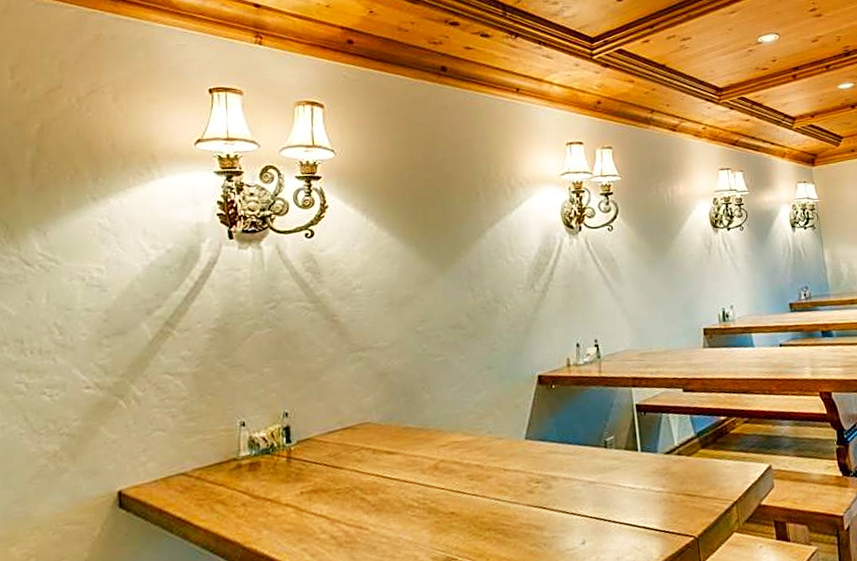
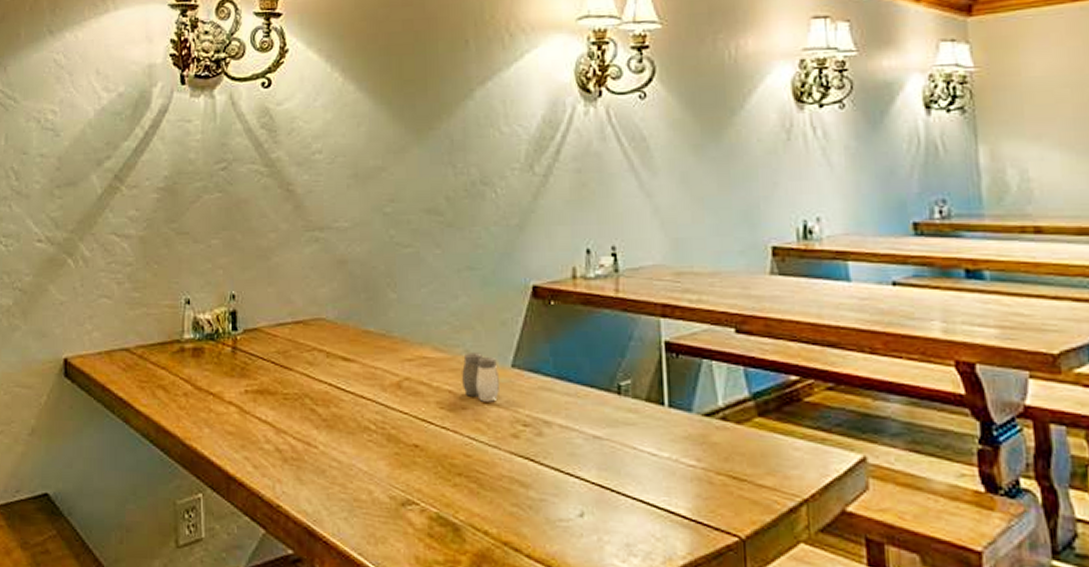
salt and pepper shaker: none [487,432,517,470] -> present [462,352,499,402]

